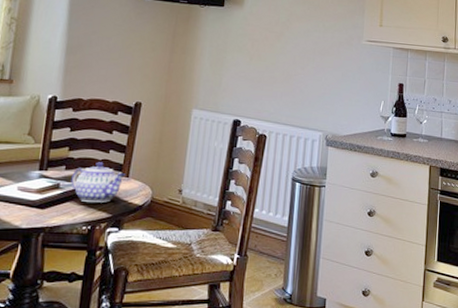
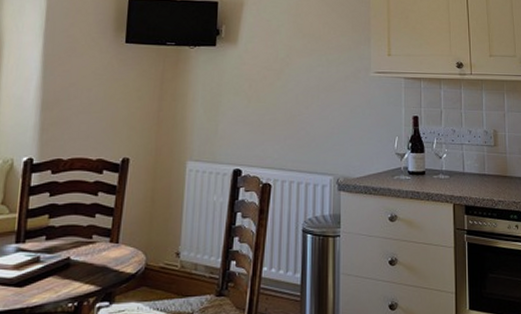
teapot: present [71,162,126,203] -> none [52,228,116,275]

